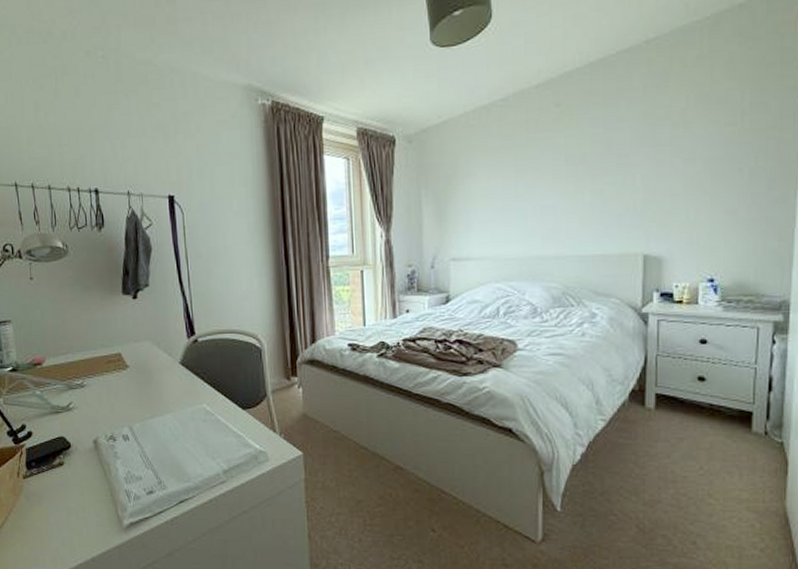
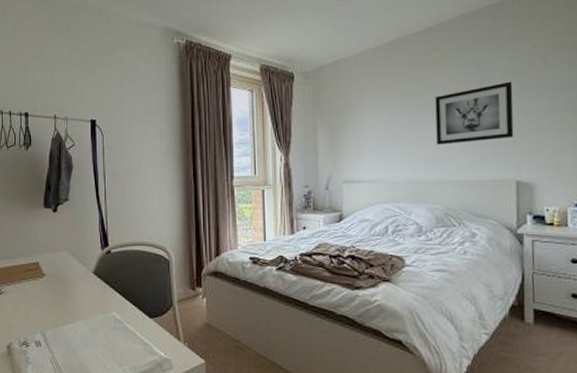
wall art: none [555,141,645,216] -> present [435,81,514,145]

